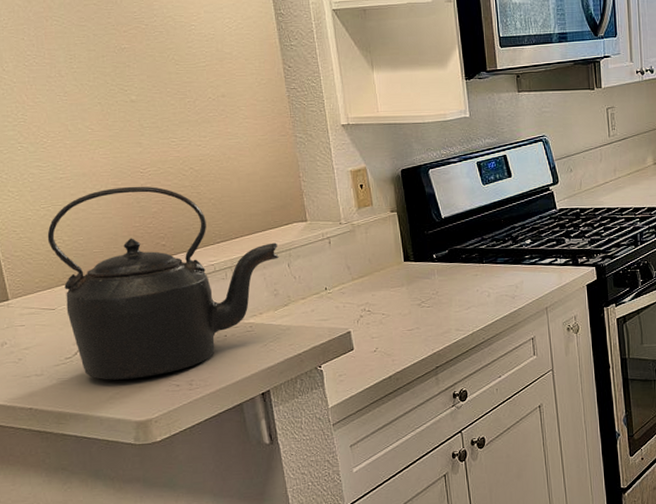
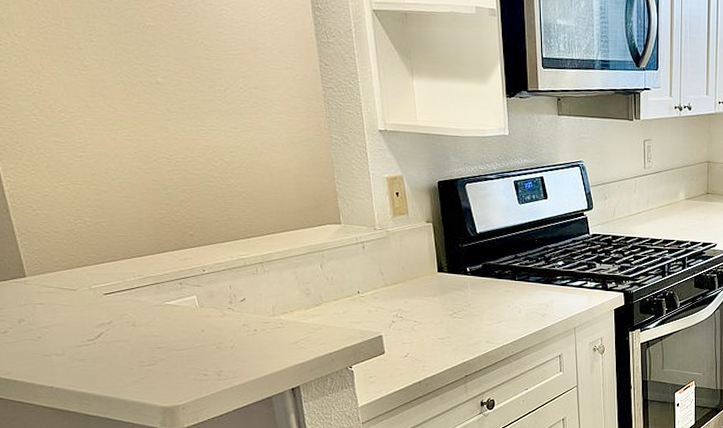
kettle: present [47,186,279,380] -> none [66,171,311,366]

